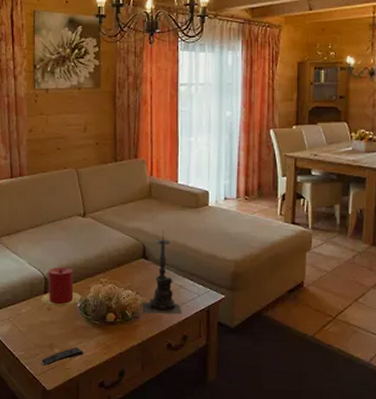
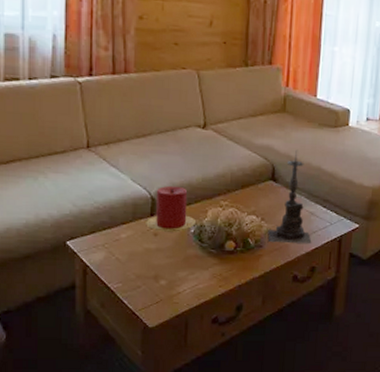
remote control: present [40,347,83,366] -> none [142,279,195,300]

